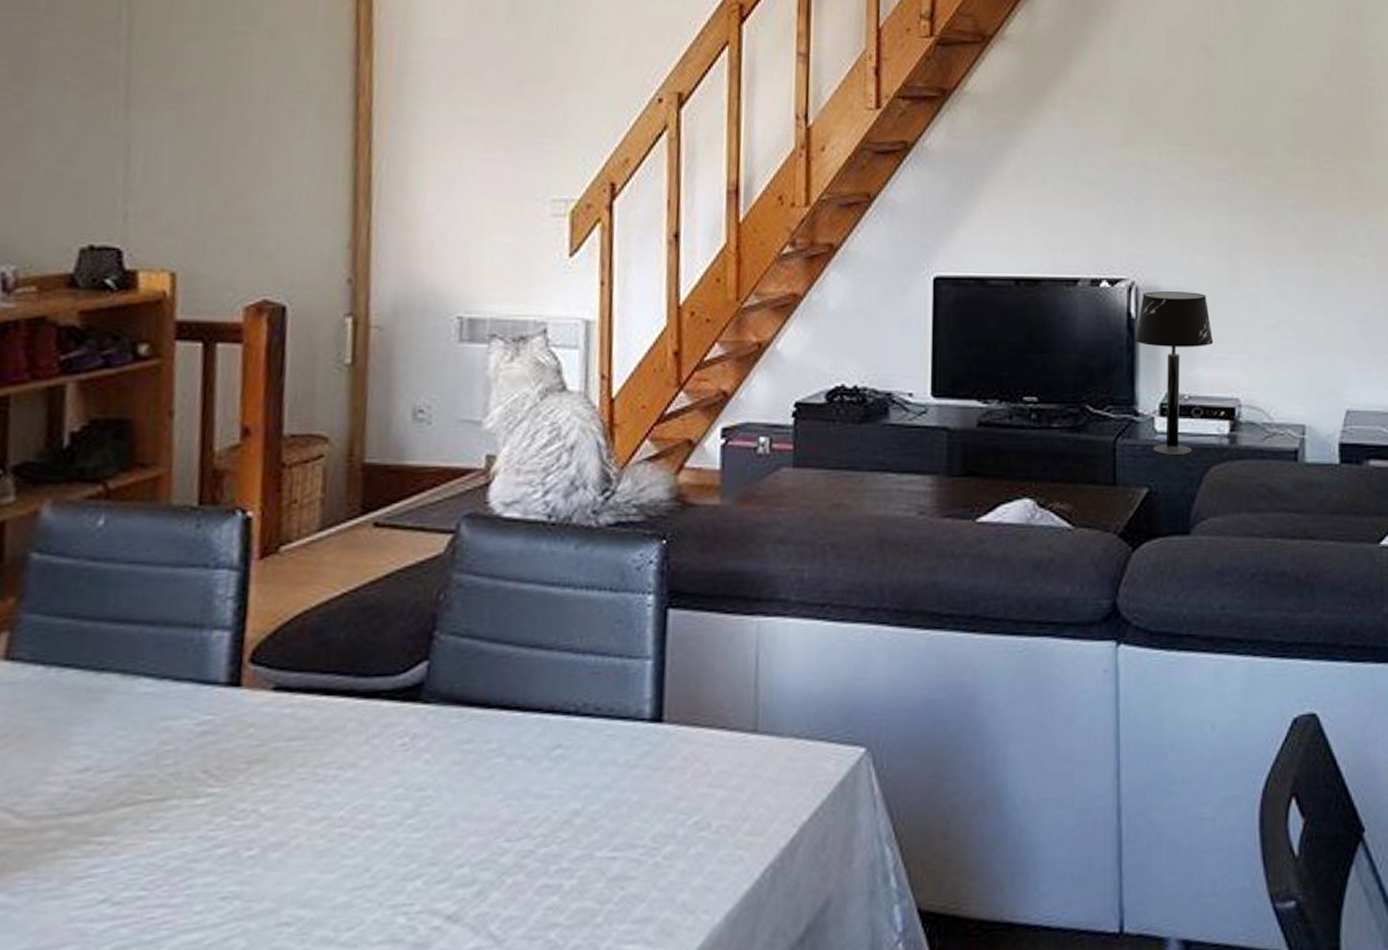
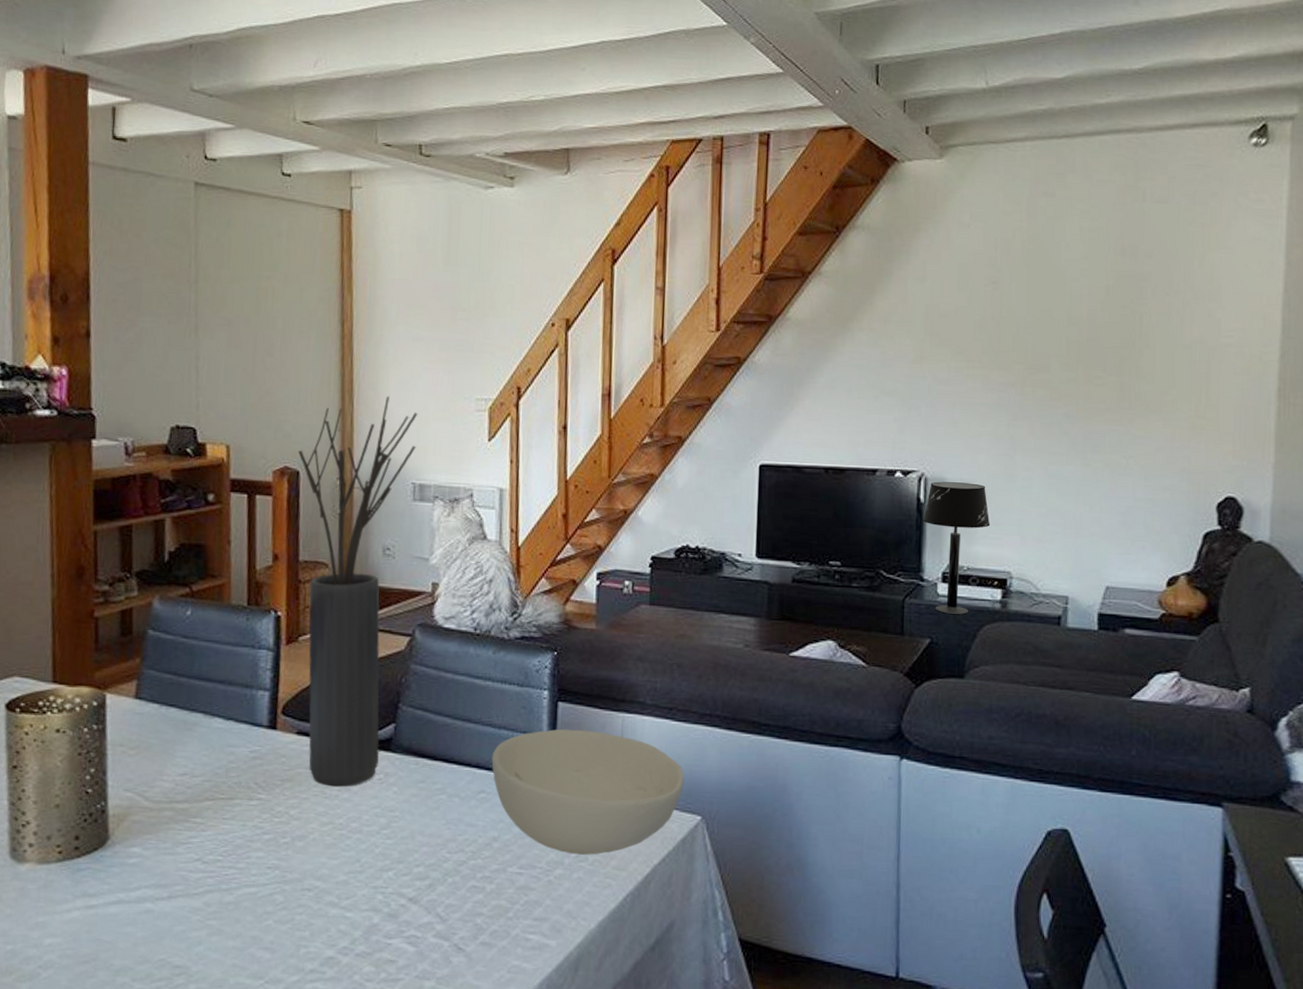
vase: none [284,198,468,764] -> present [297,396,418,787]
bowl: none [572,644,842,822] -> present [491,729,684,855]

